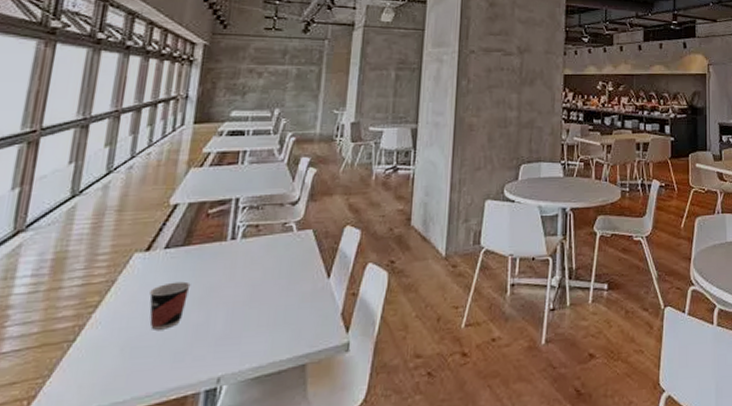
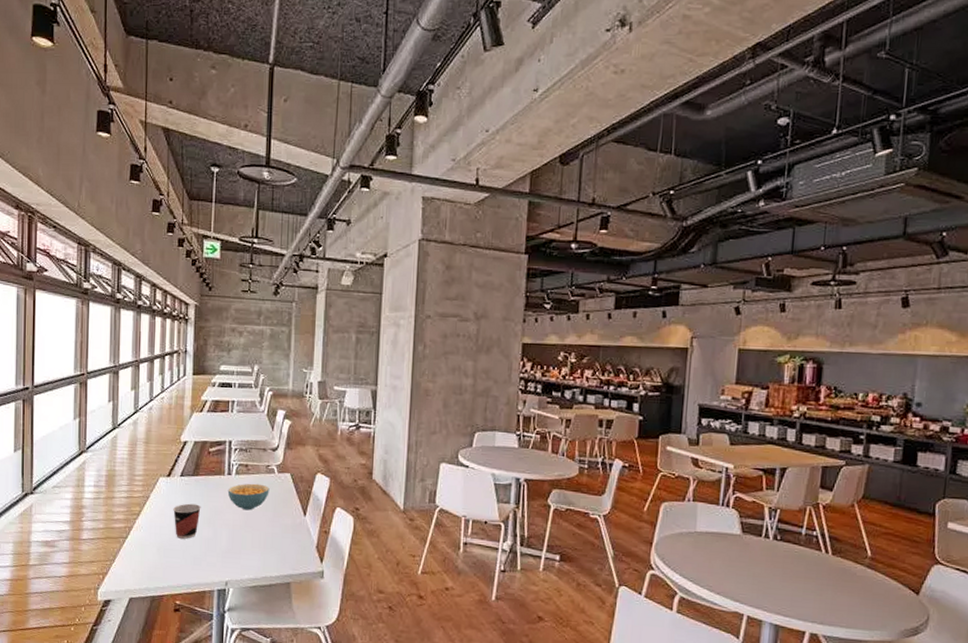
cereal bowl: none [229,246,285,281] -> present [227,483,270,511]

